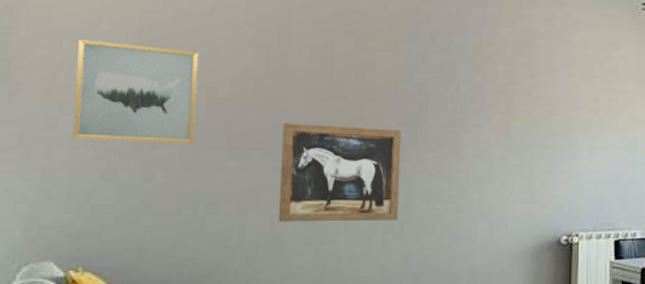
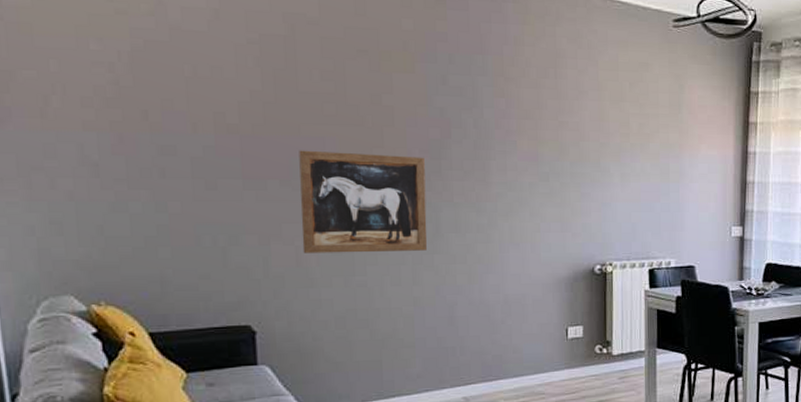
wall art: present [72,38,199,145] -> none [67,58,206,174]

